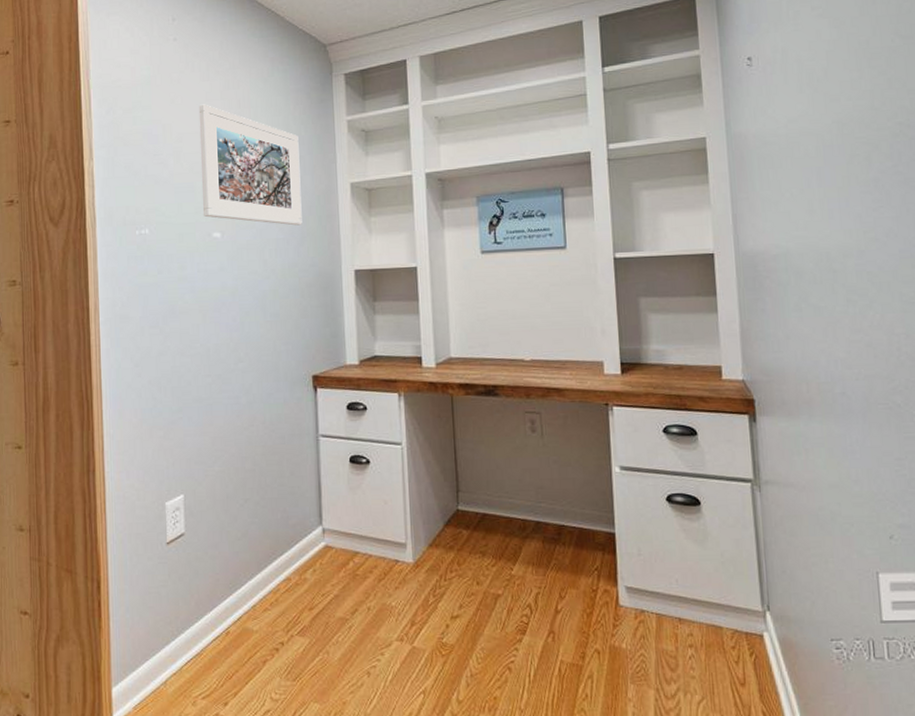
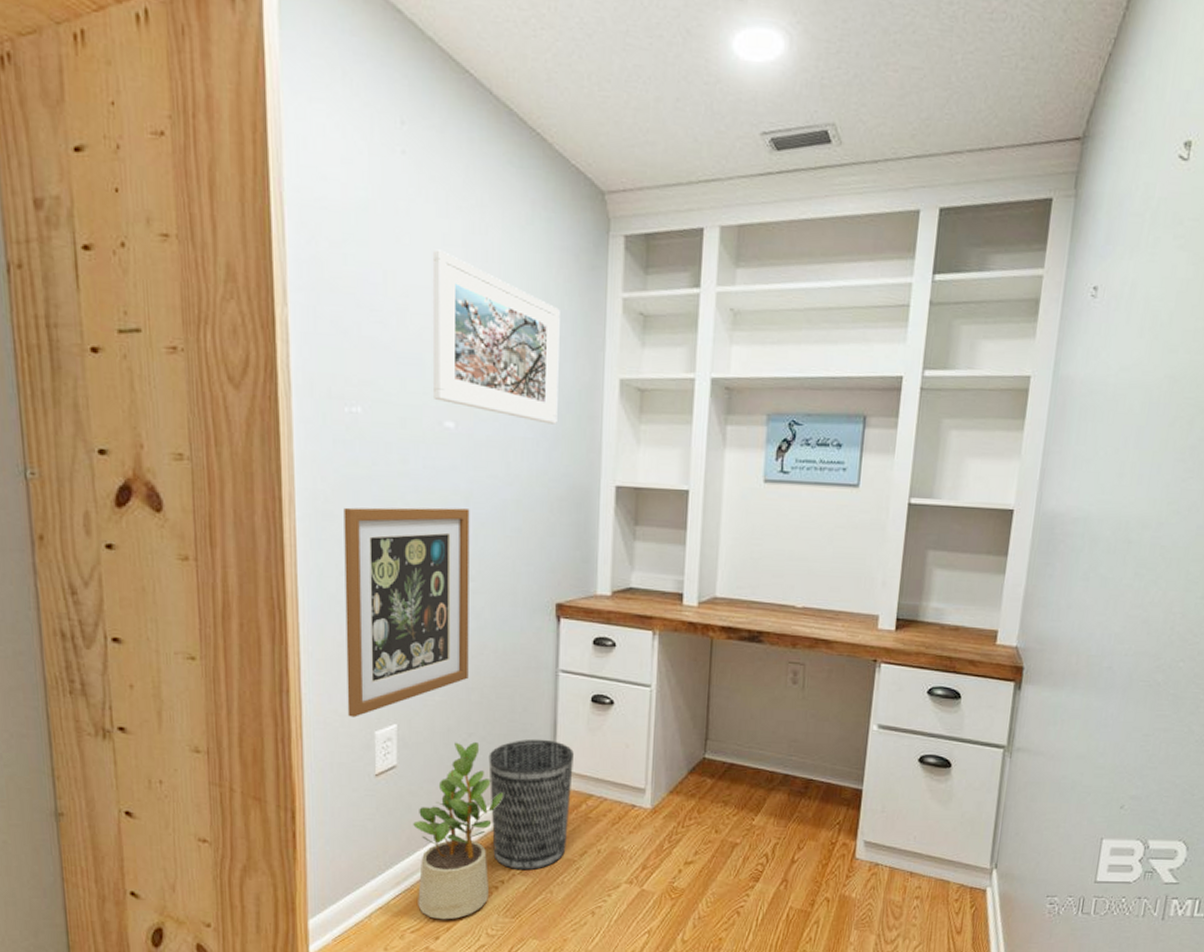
wall art: none [136,301,242,491] -> present [344,507,470,718]
potted plant: none [200,507,279,685] -> present [413,742,504,920]
wastebasket: none [263,500,339,631] -> present [488,739,574,871]

